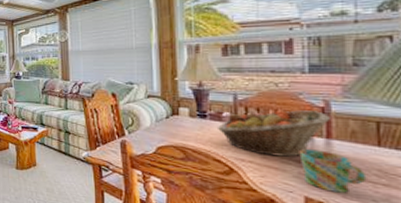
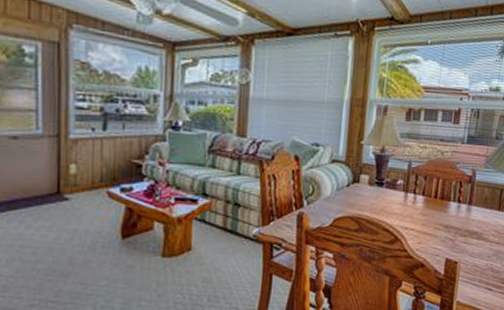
fruit basket: present [218,110,330,157] -> none [391,178,474,223]
mug: present [299,149,367,193] -> none [447,215,488,252]

